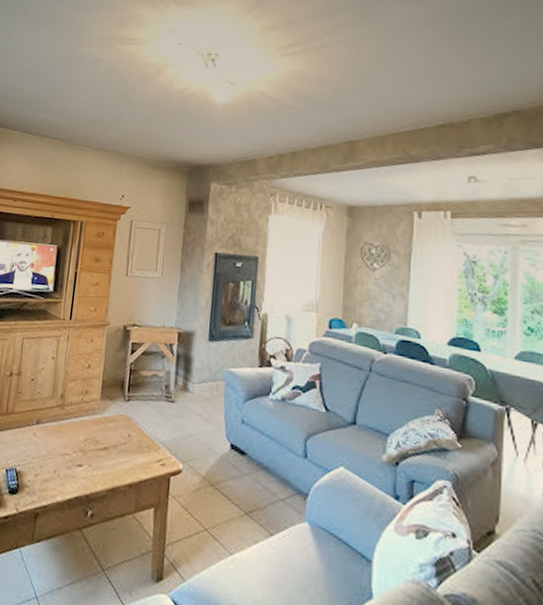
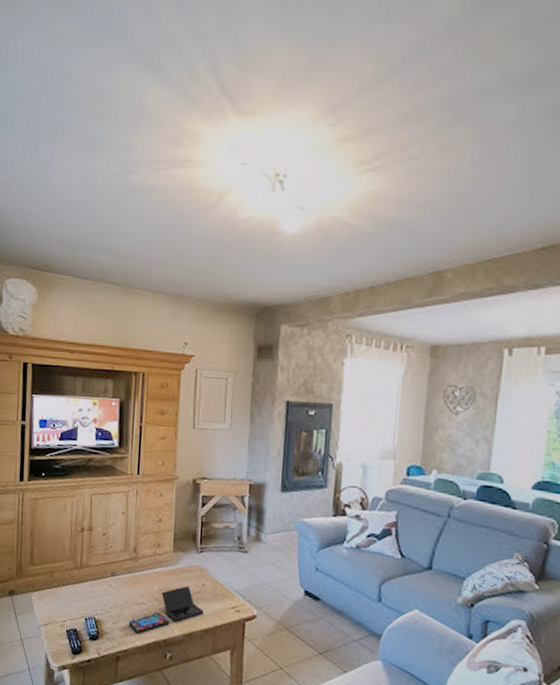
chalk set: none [50,436,129,488] -> present [128,586,204,634]

